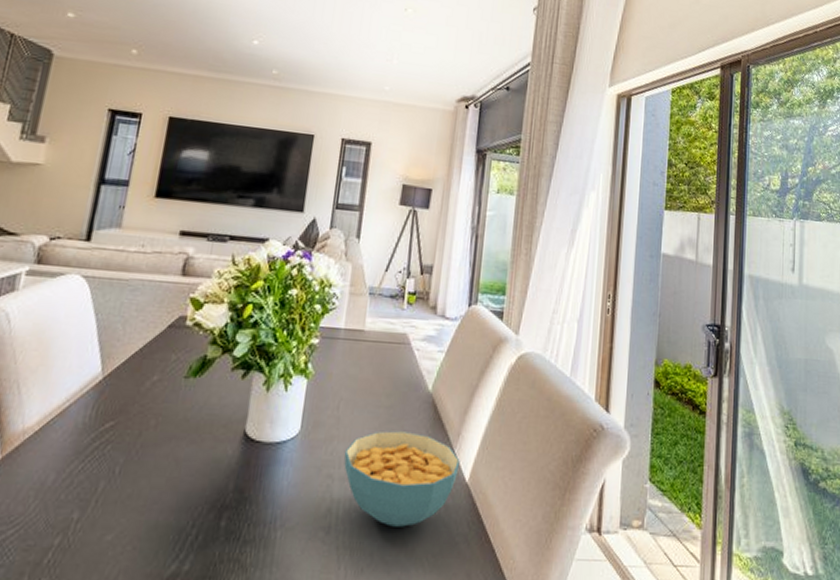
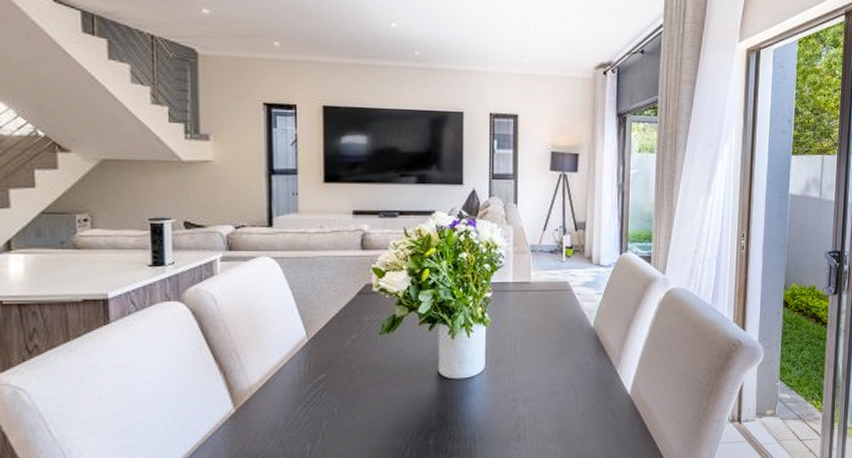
cereal bowl: present [344,431,460,527] -> none [524,360,622,433]

